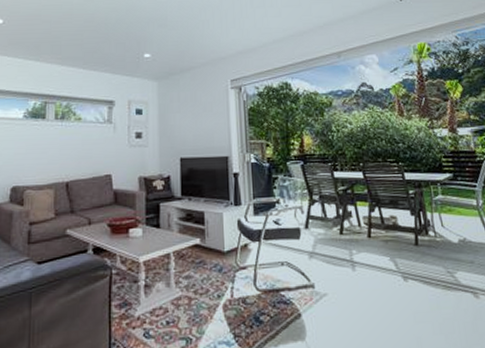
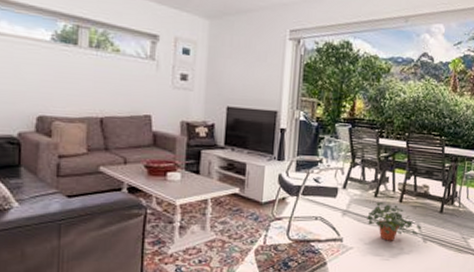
potted plant: none [336,240,399,283] -> present [367,202,422,241]

